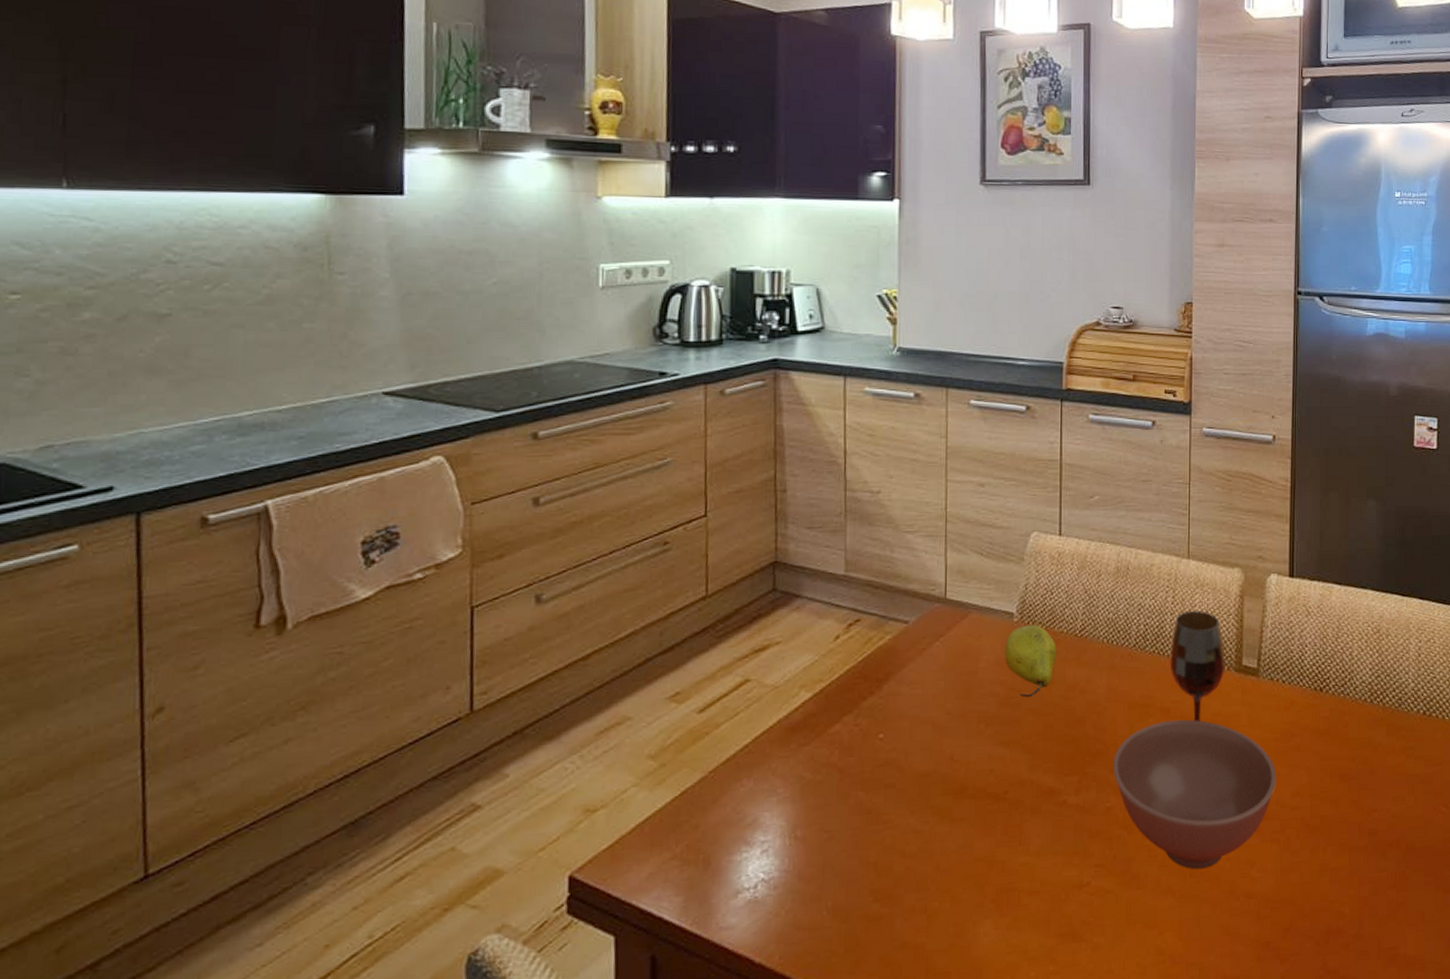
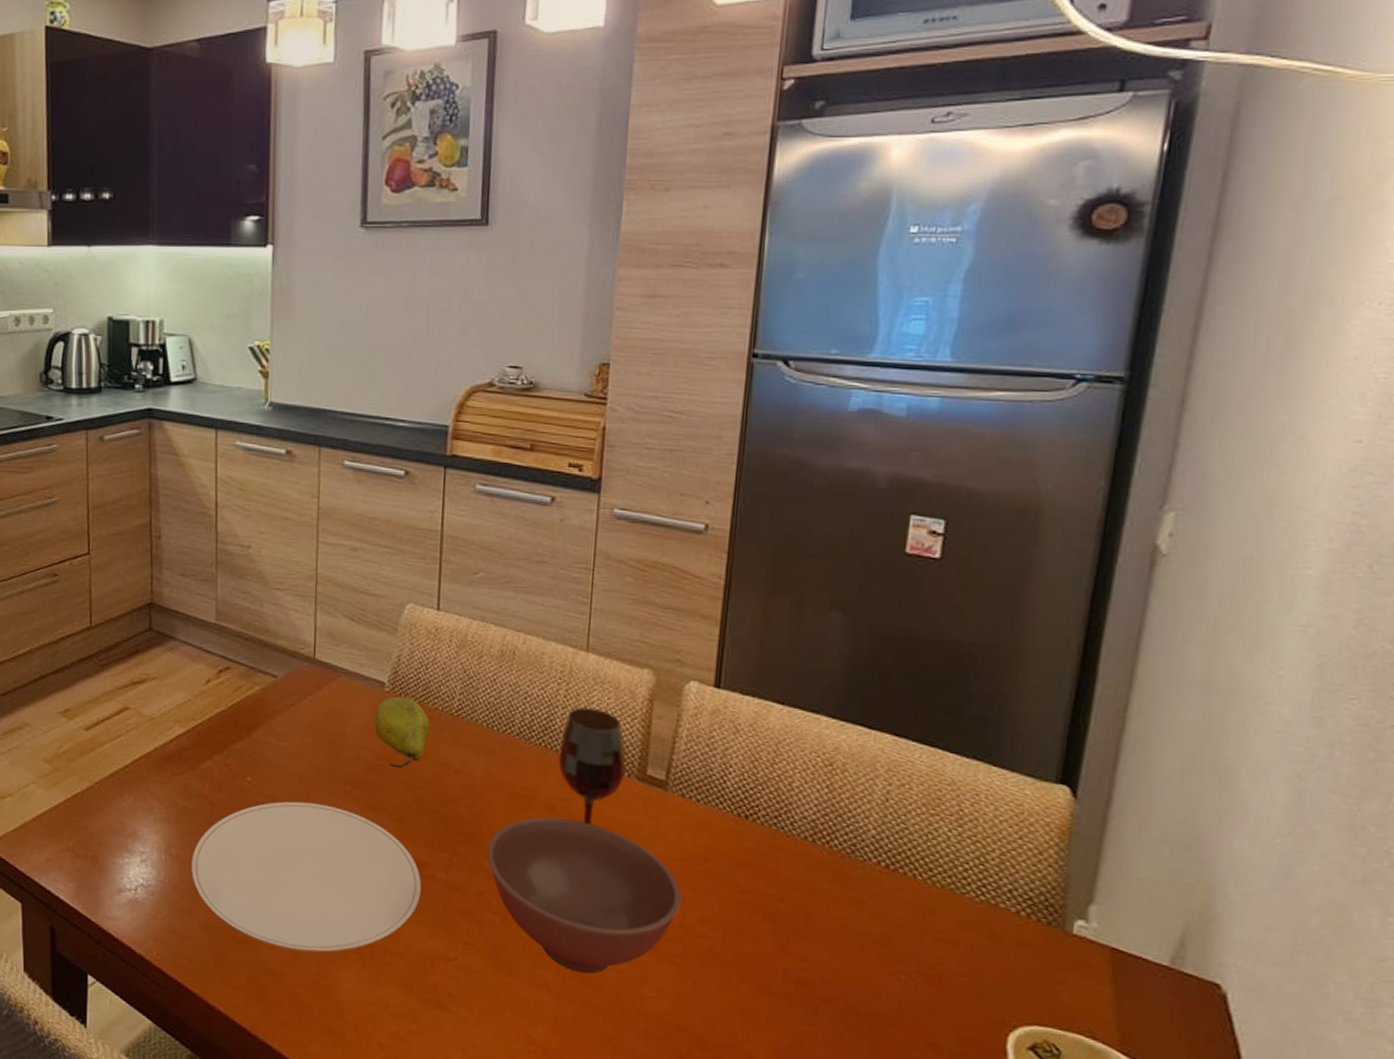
plate: none [818,748,1054,917] -> present [191,801,421,953]

